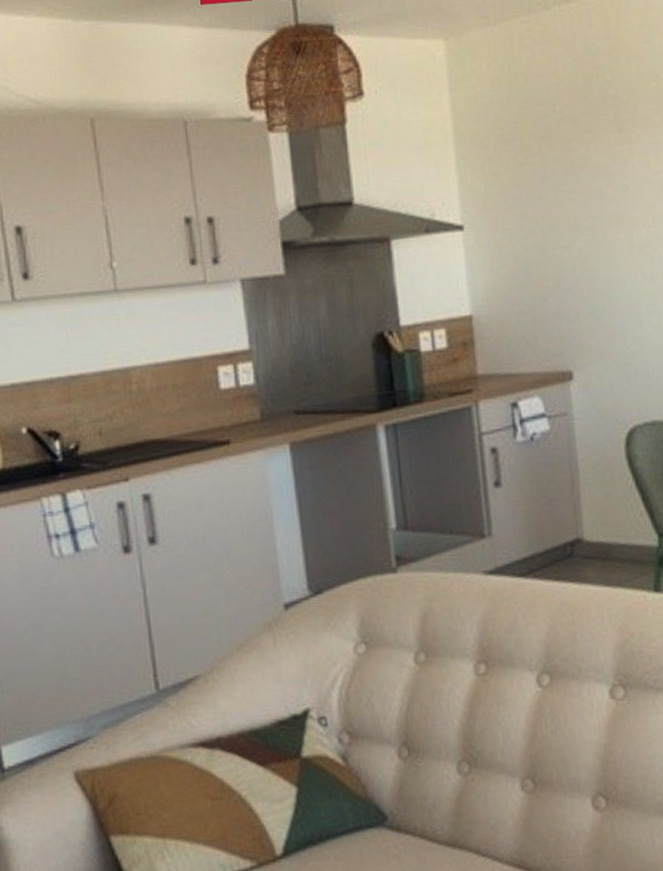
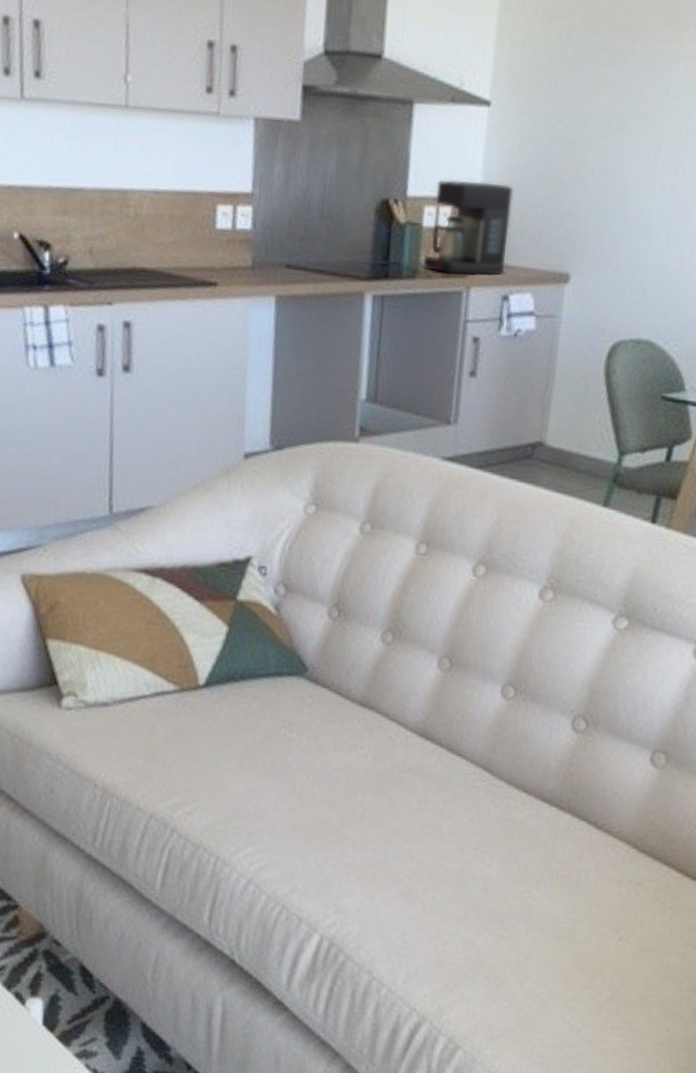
coffee maker: none [426,298,508,393] -> present [422,179,514,276]

